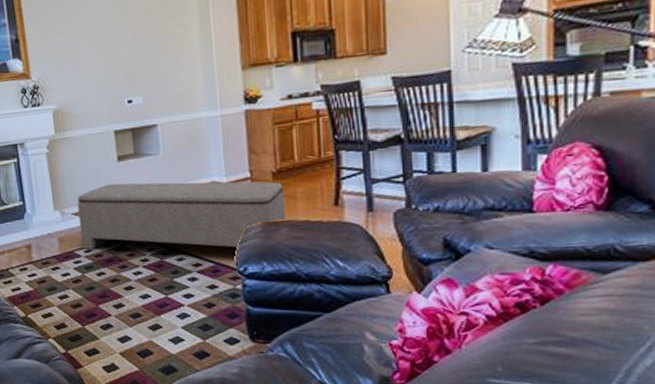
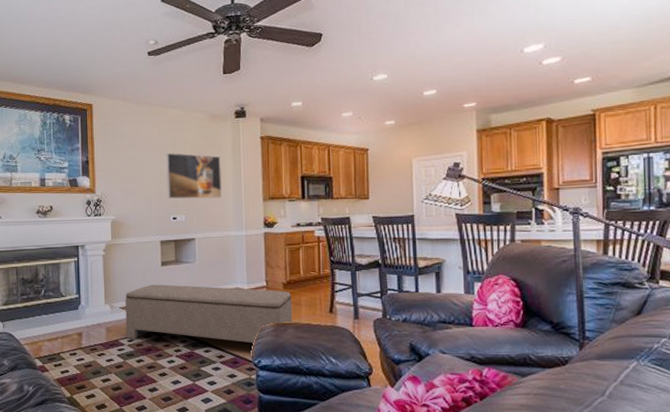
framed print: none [112,16,189,78] -> present [165,152,223,199]

